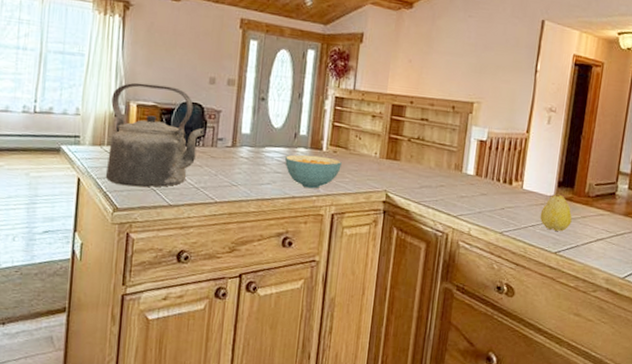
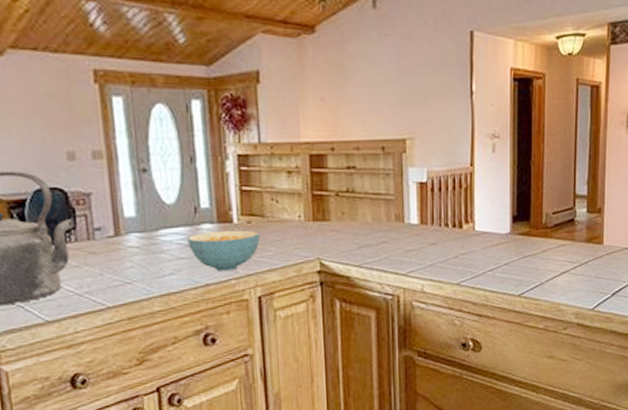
fruit: present [540,191,573,231] -> none [498,227,532,272]

